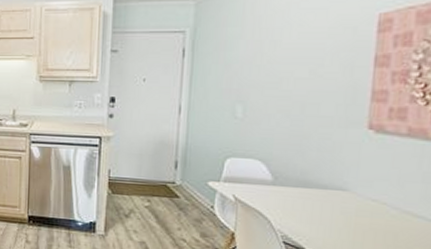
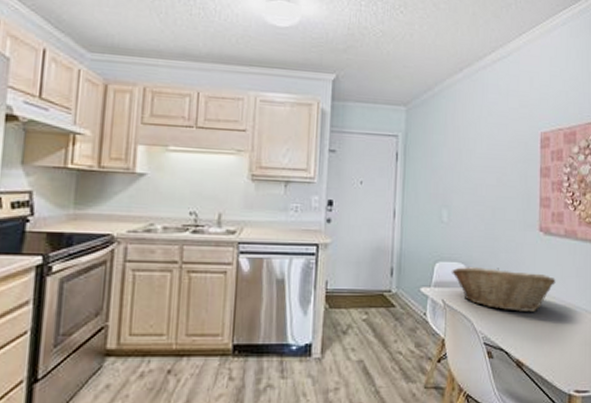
fruit basket: none [246,164,389,217] -> present [452,267,556,312]

